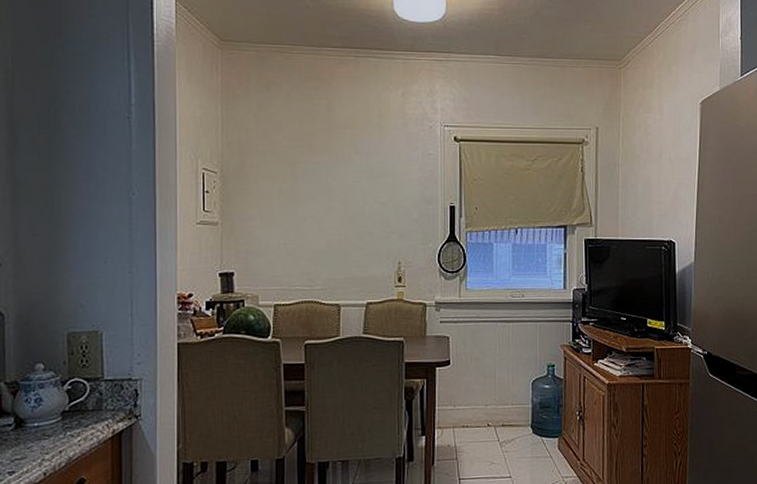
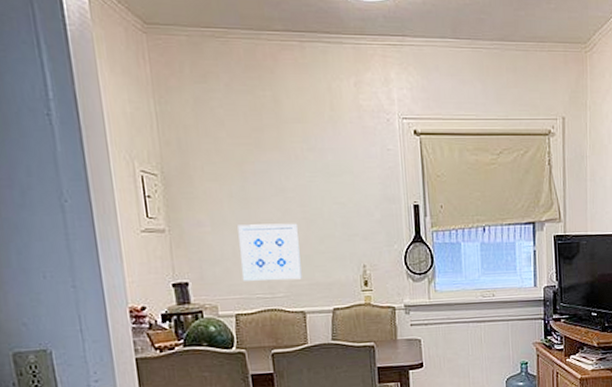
wall art: none [284,220,340,274] -> present [238,223,302,281]

